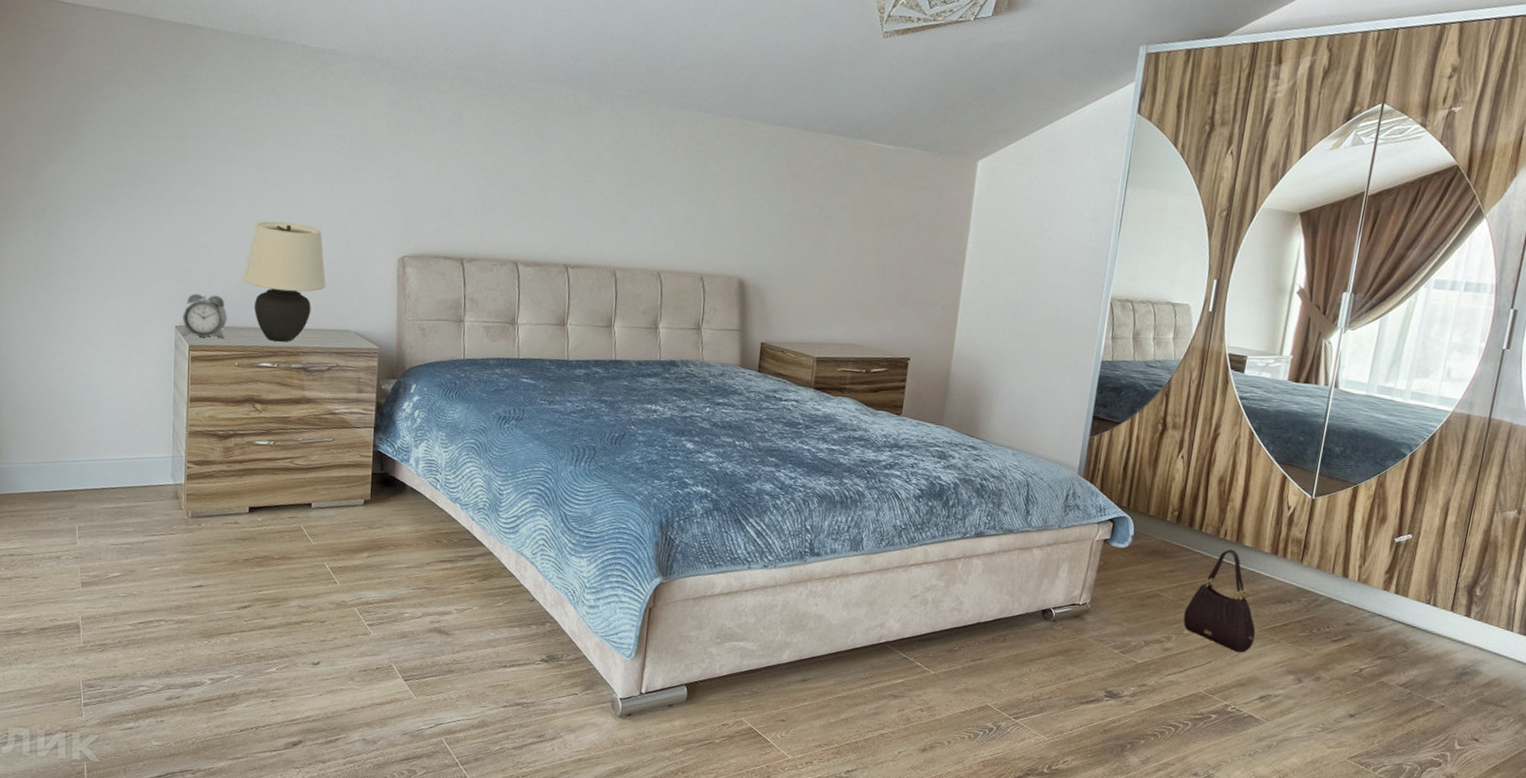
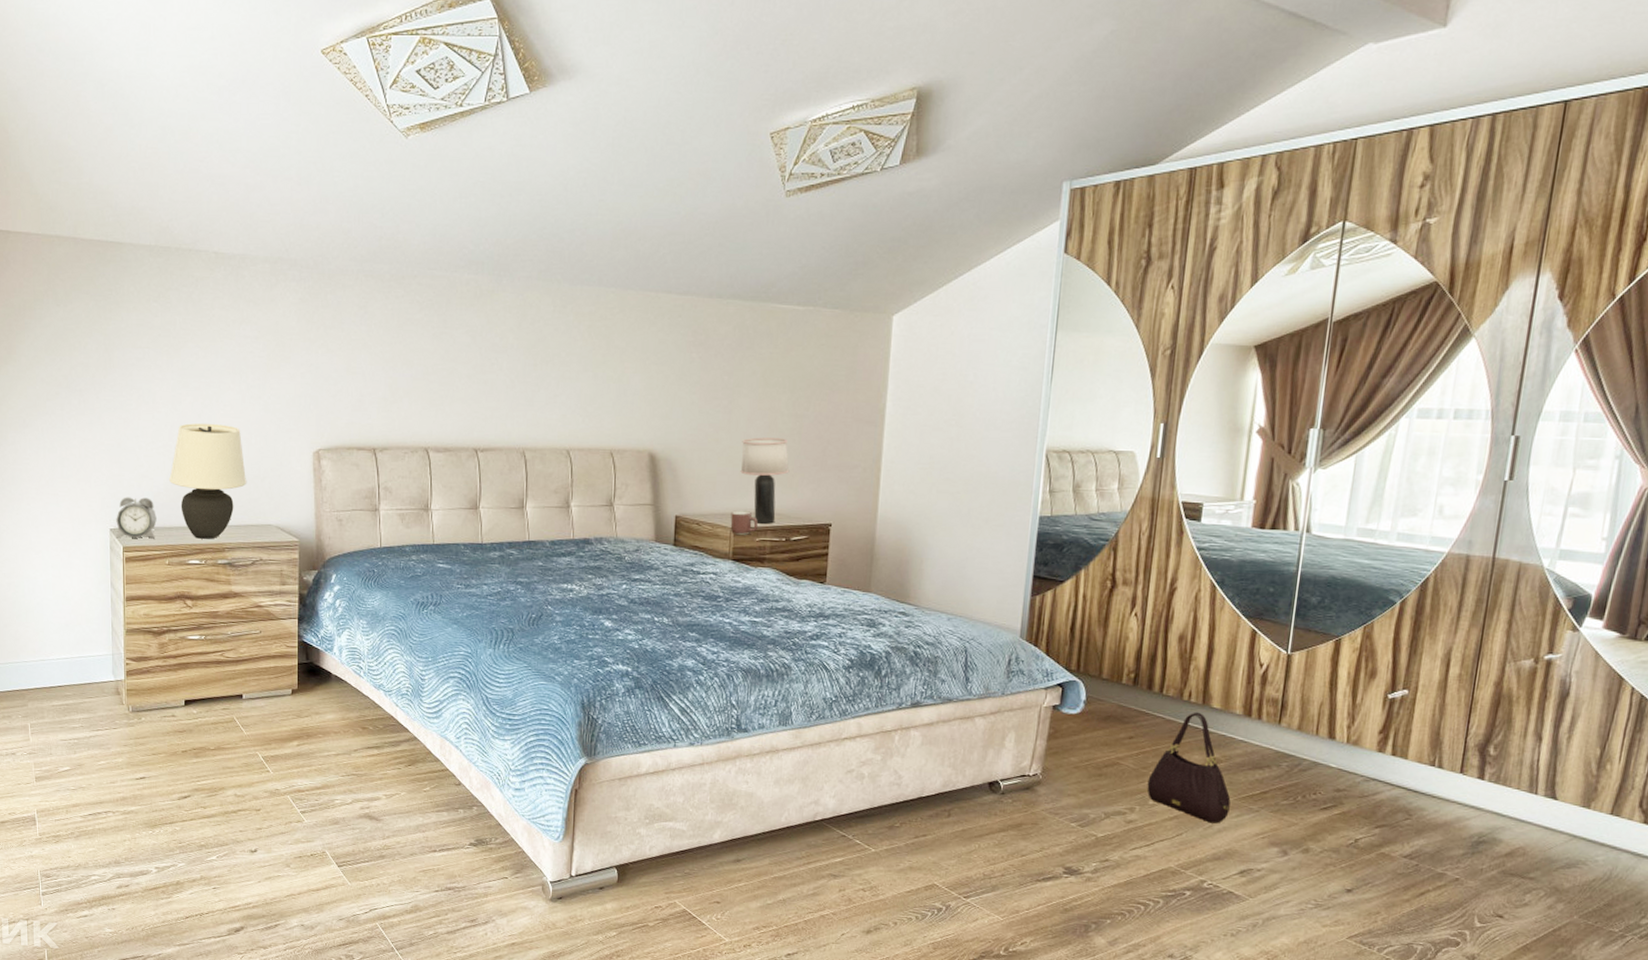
mug: none [814,340,840,365] -> present [730,510,758,535]
table lamp: none [826,270,873,356] -> present [740,437,790,525]

